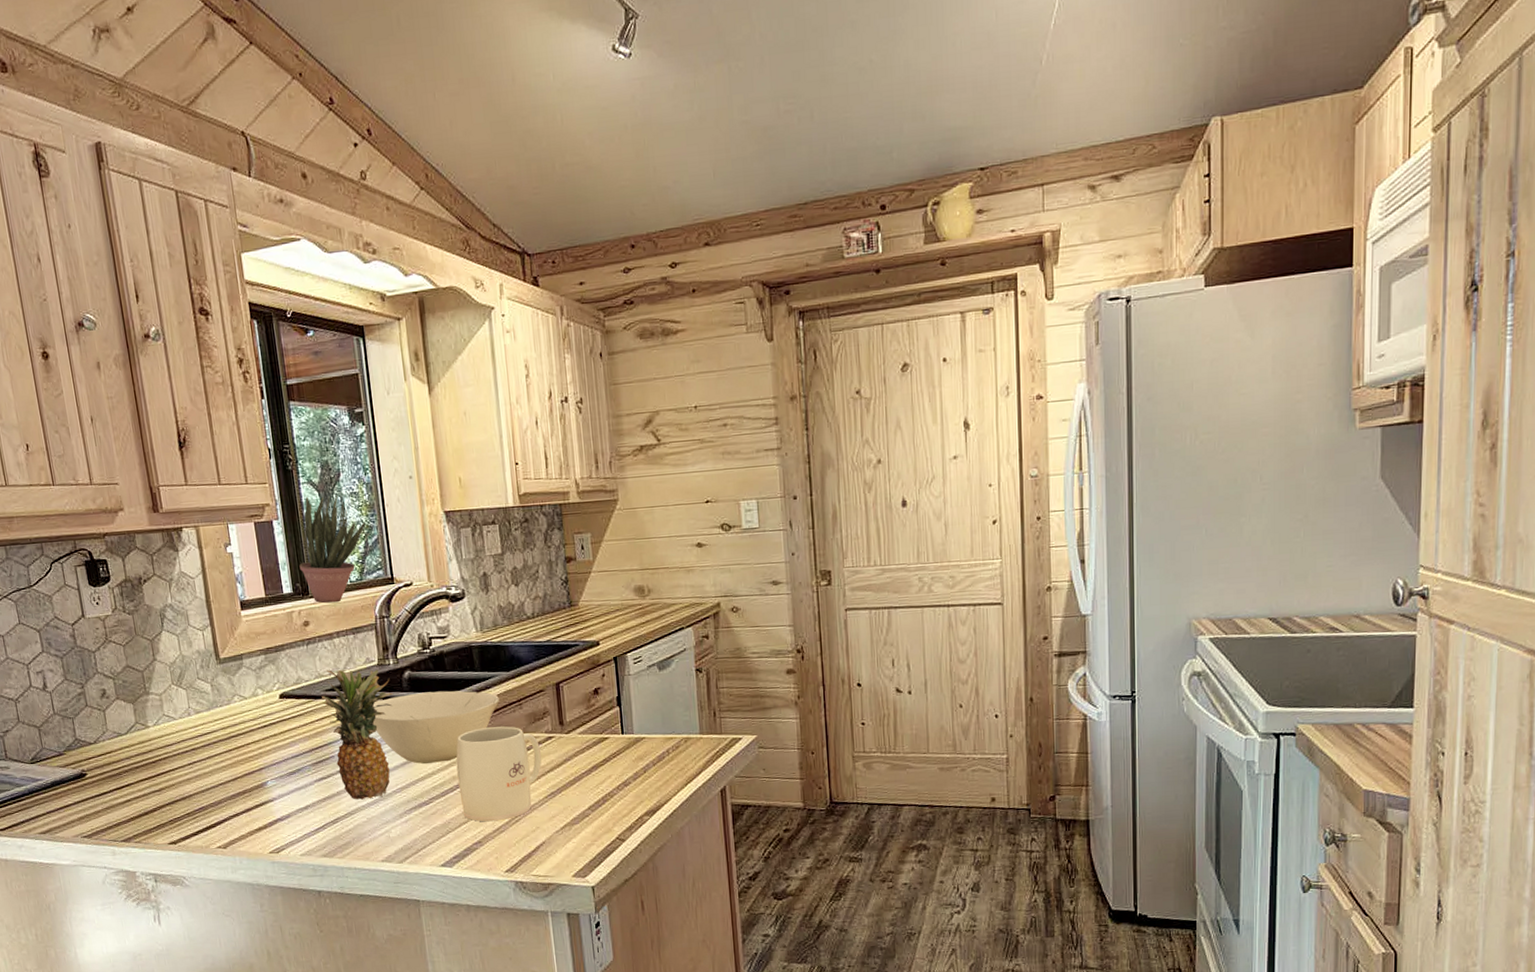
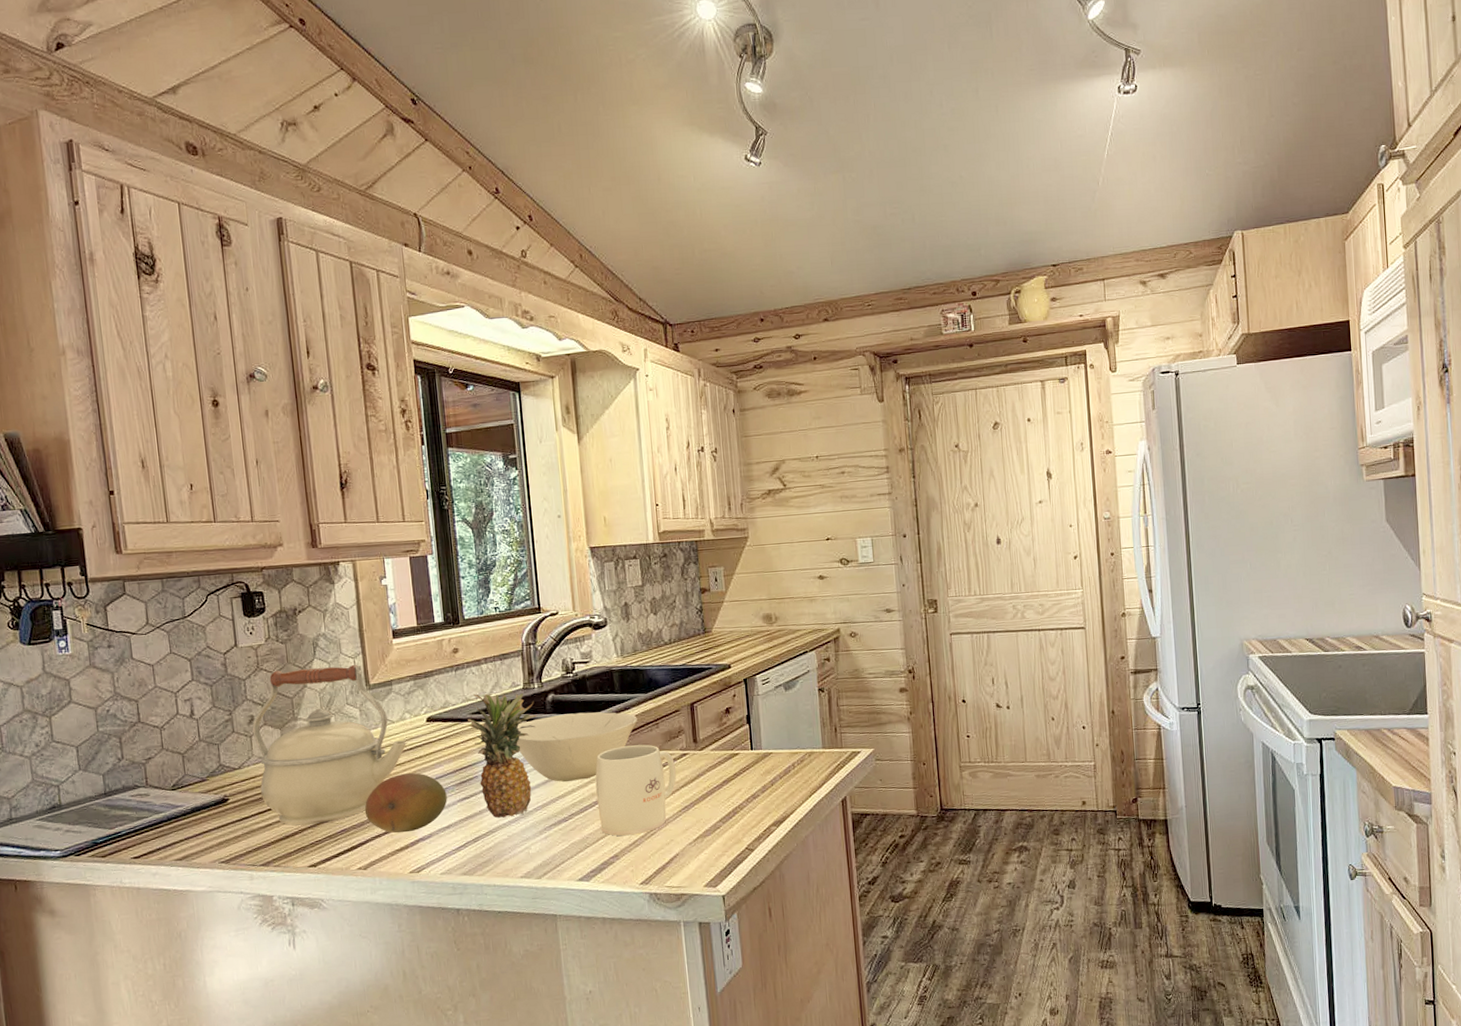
kettle: none [104,637,261,802] -> present [252,664,407,826]
fruit: none [221,751,304,813] -> present [364,773,448,833]
potted plant: present [299,494,366,604] -> none [451,532,516,632]

